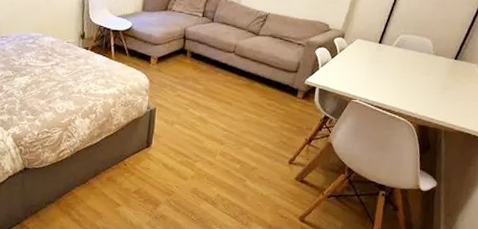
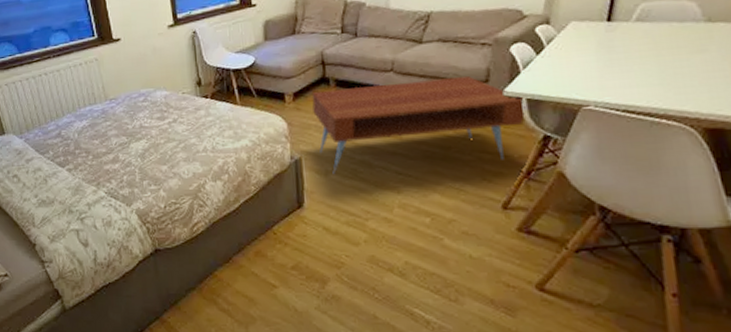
coffee table: none [170,59,317,130] -> present [311,76,526,177]

